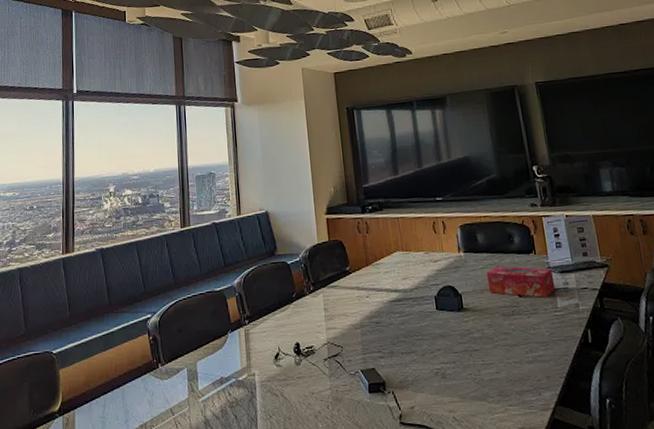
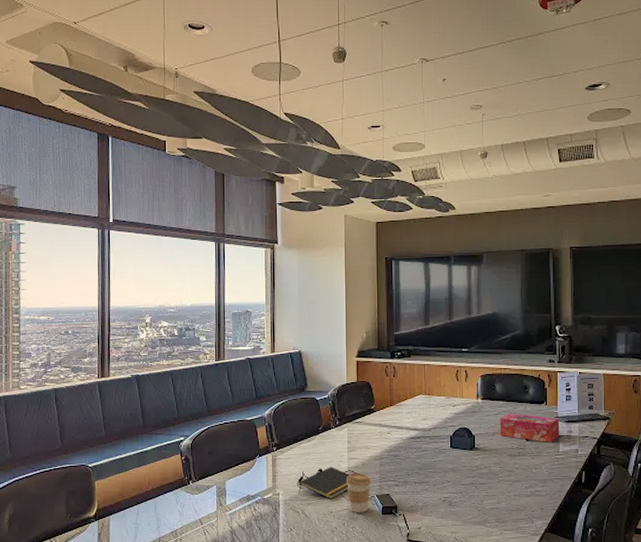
notepad: none [275,339,330,378] -> present [298,467,350,500]
coffee cup: none [326,344,354,392] -> present [347,472,371,512]

